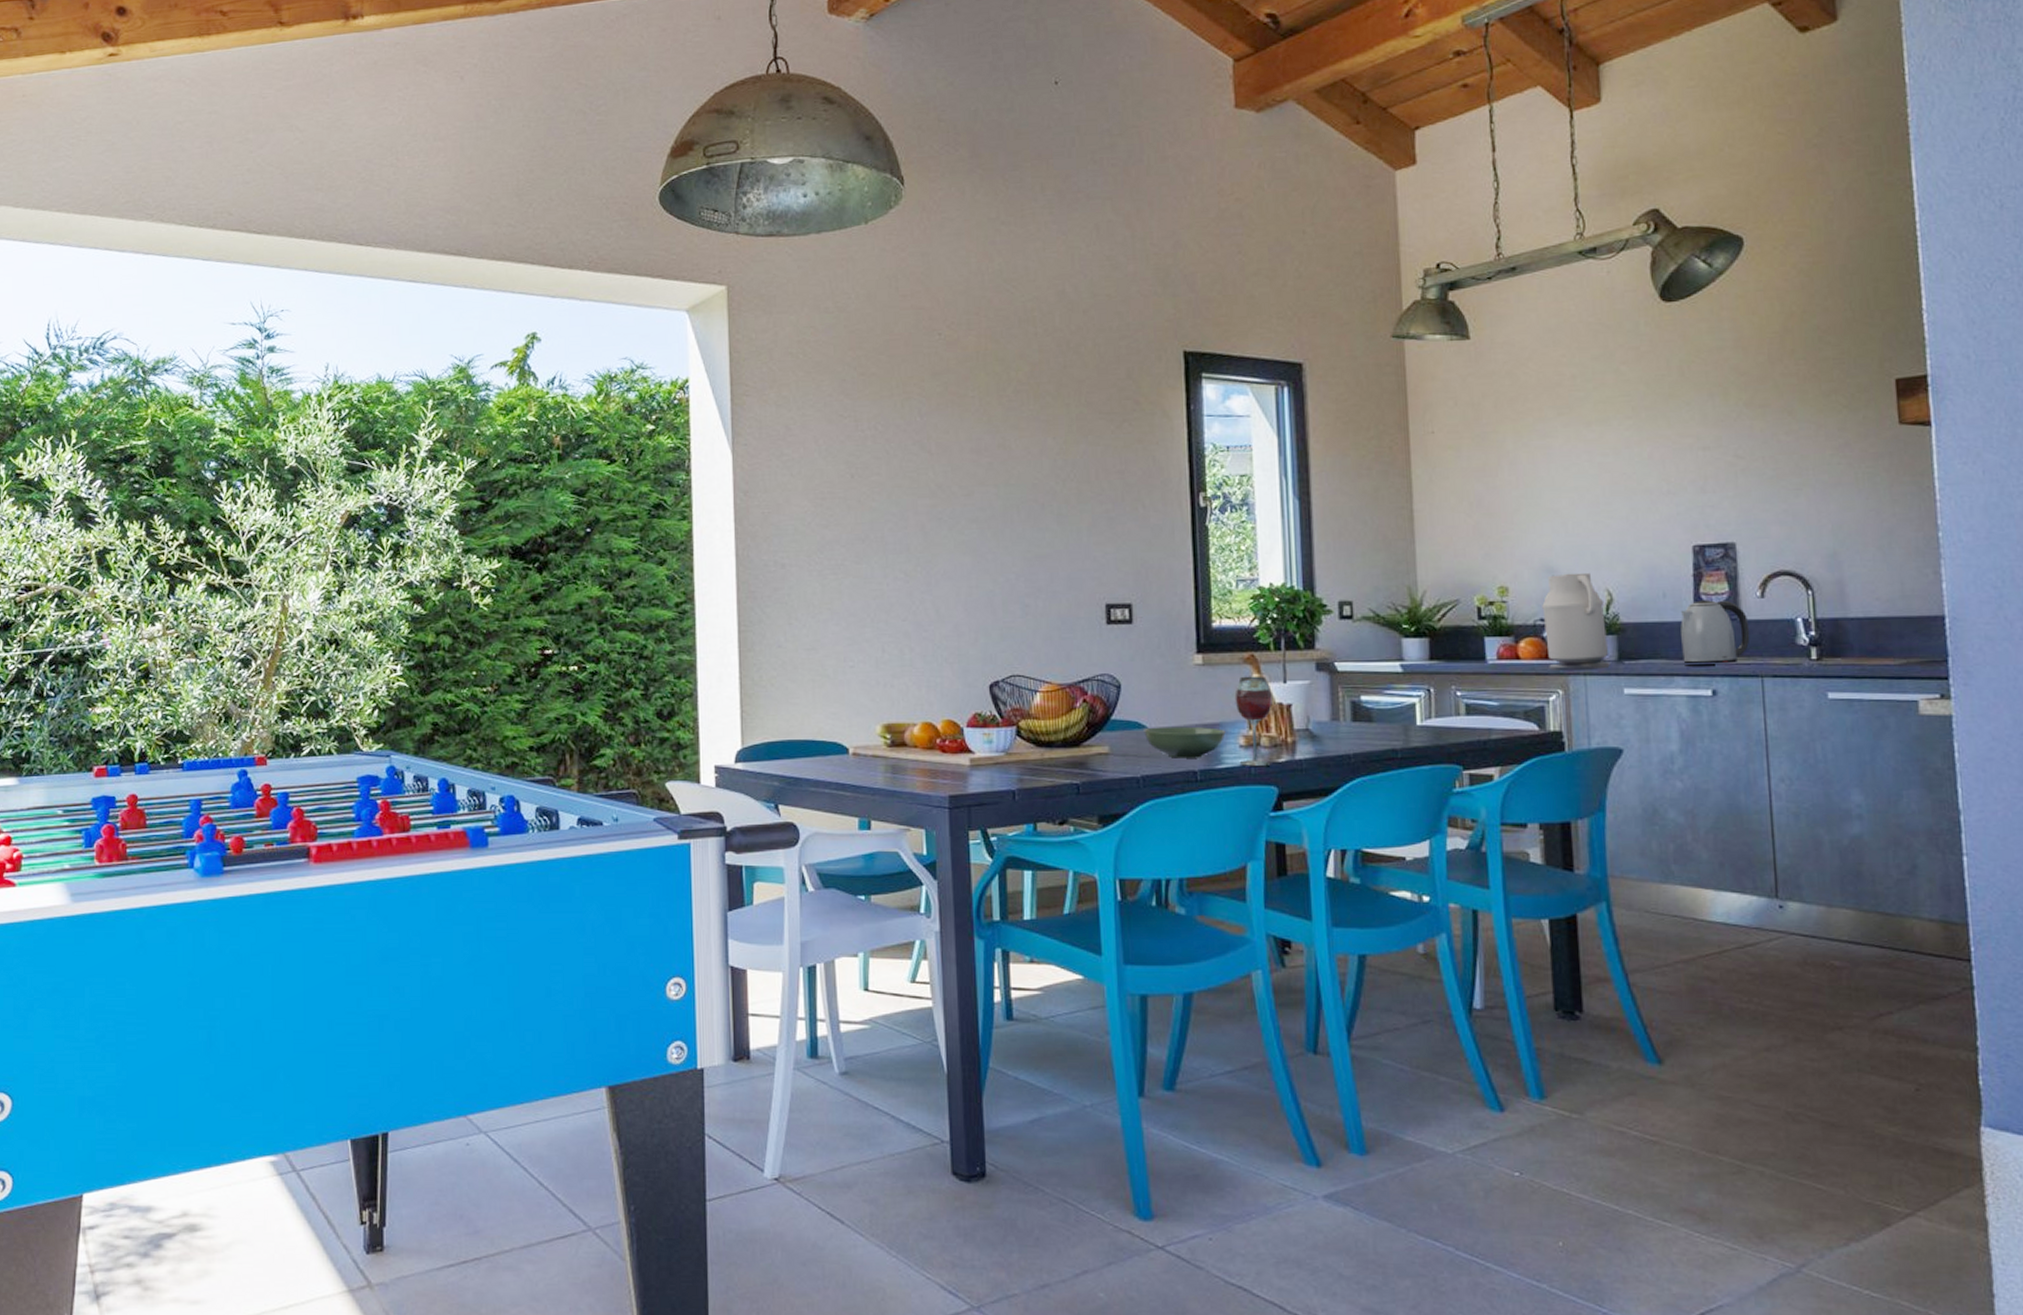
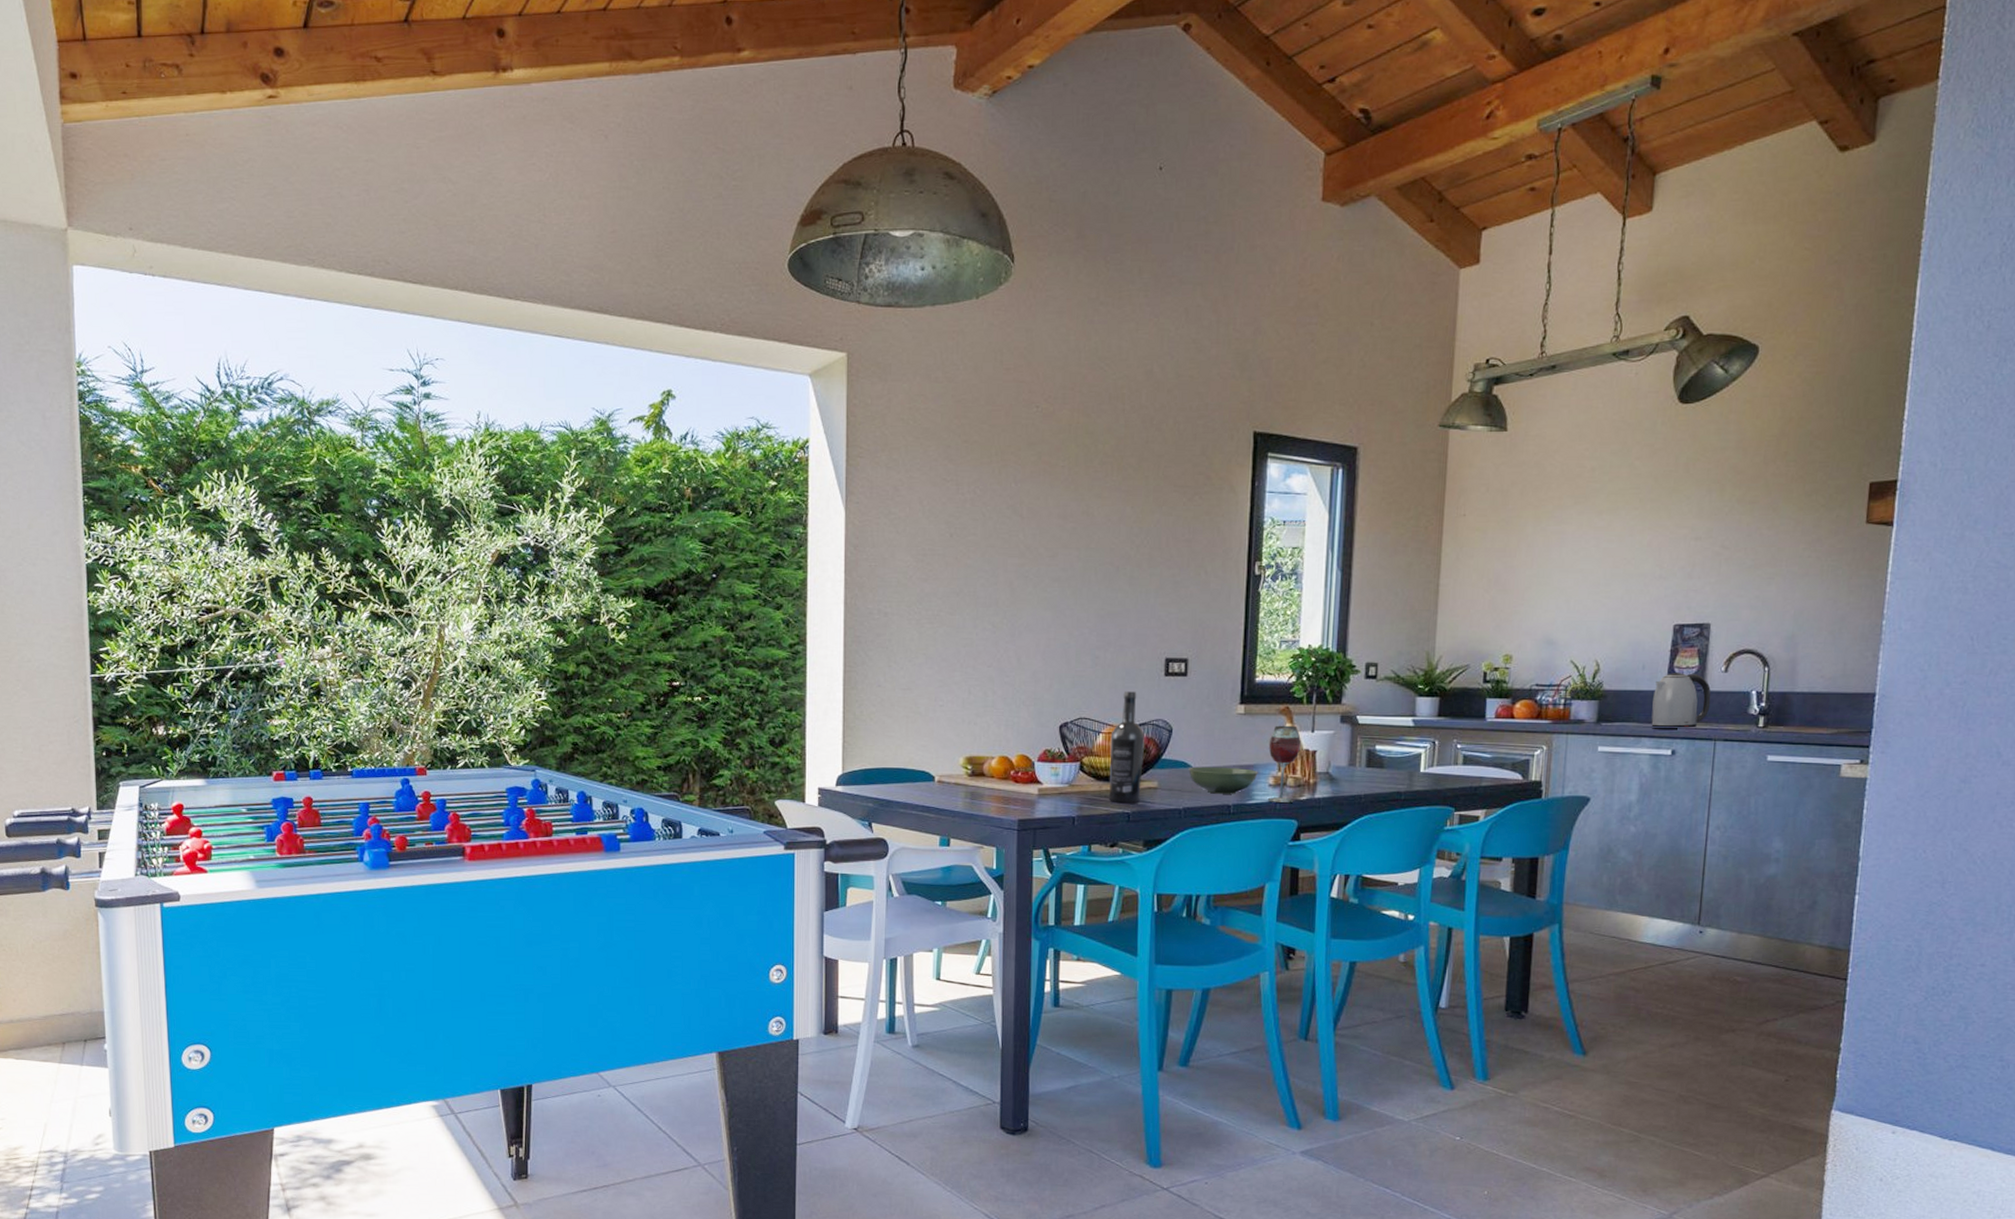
wine bottle: none [1049,643,1090,775] -> present [1109,691,1145,805]
water jug: present [1542,572,1610,672] -> none [1538,645,1591,731]

